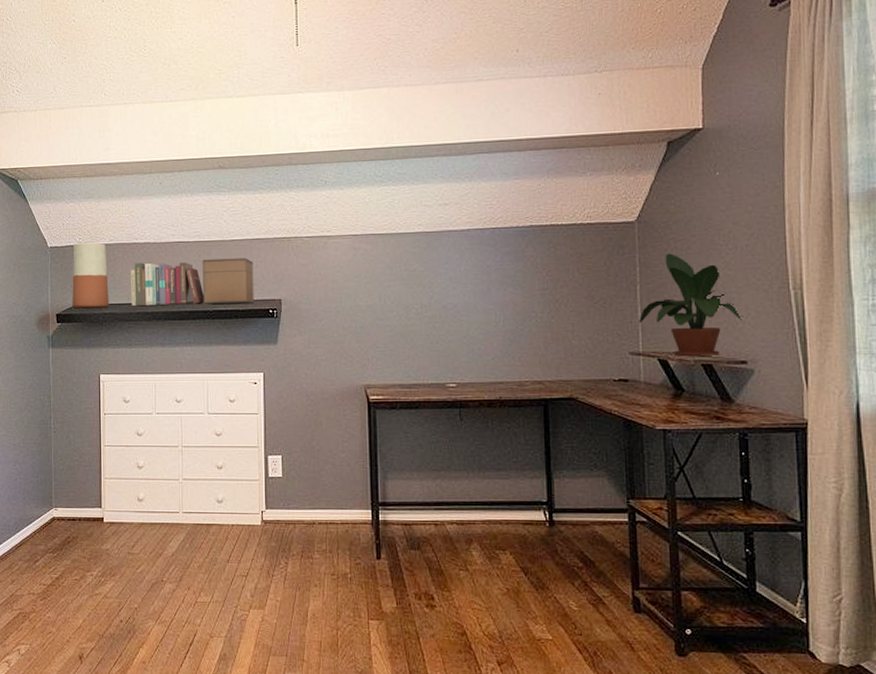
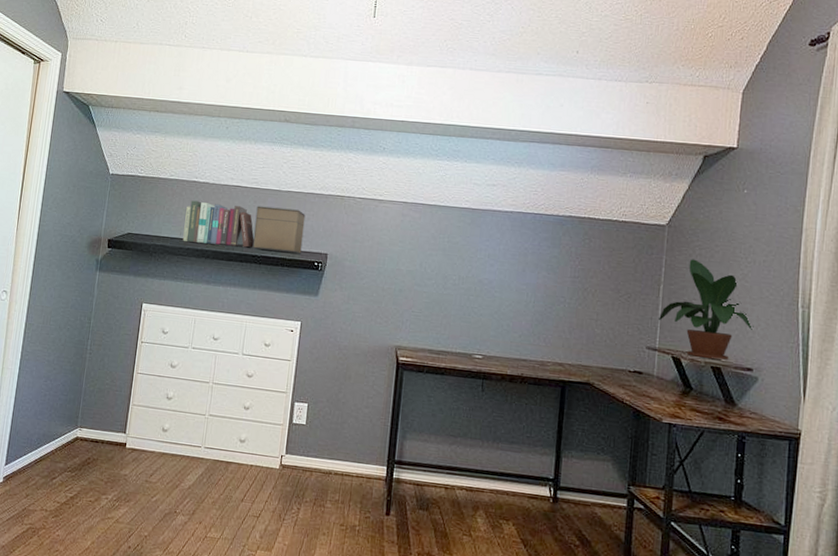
vase: present [72,242,109,309] -> none [125,174,166,241]

